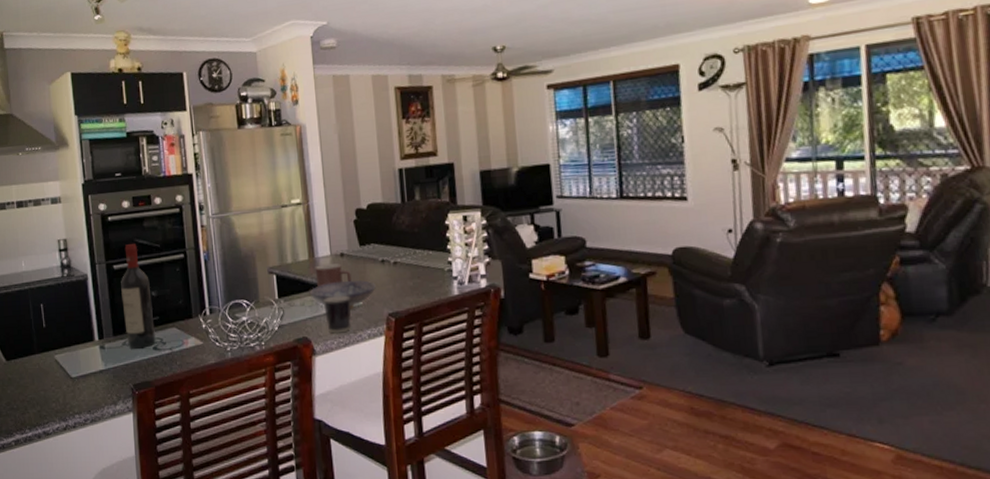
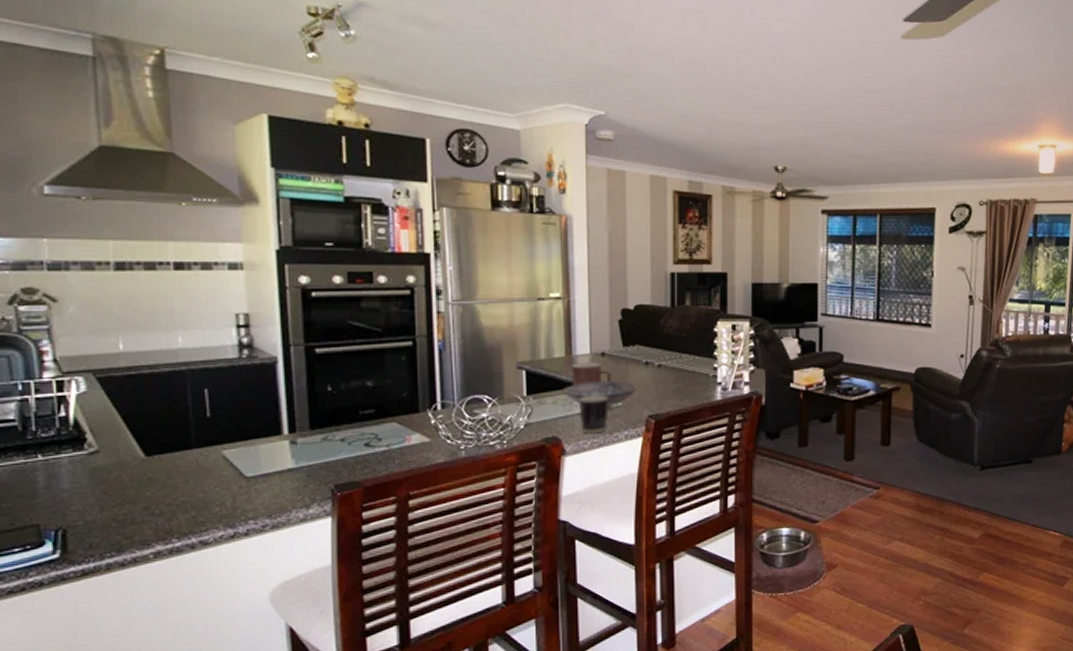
wine bottle: present [121,244,156,349] -> none [325,326,368,445]

